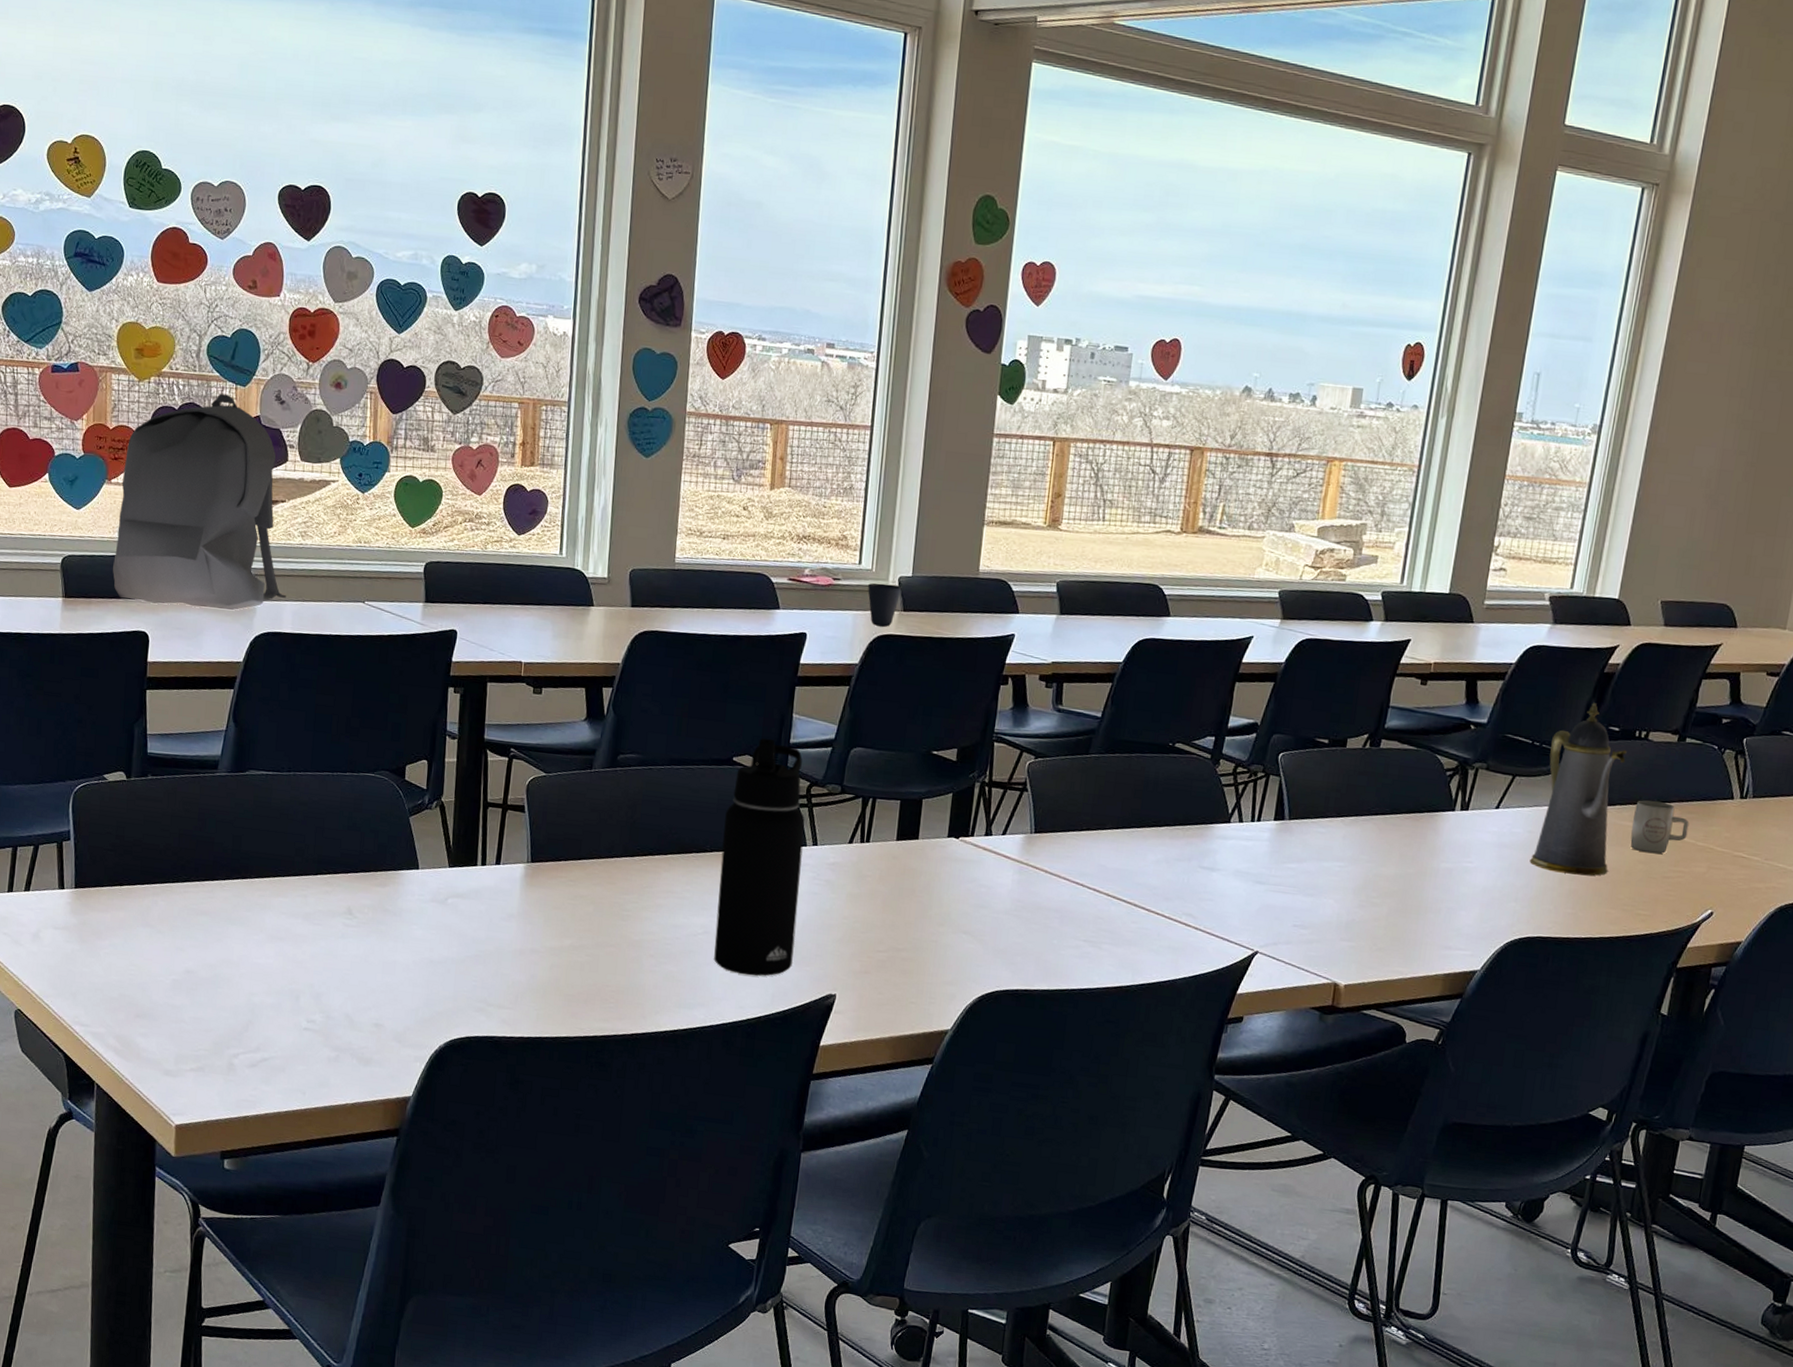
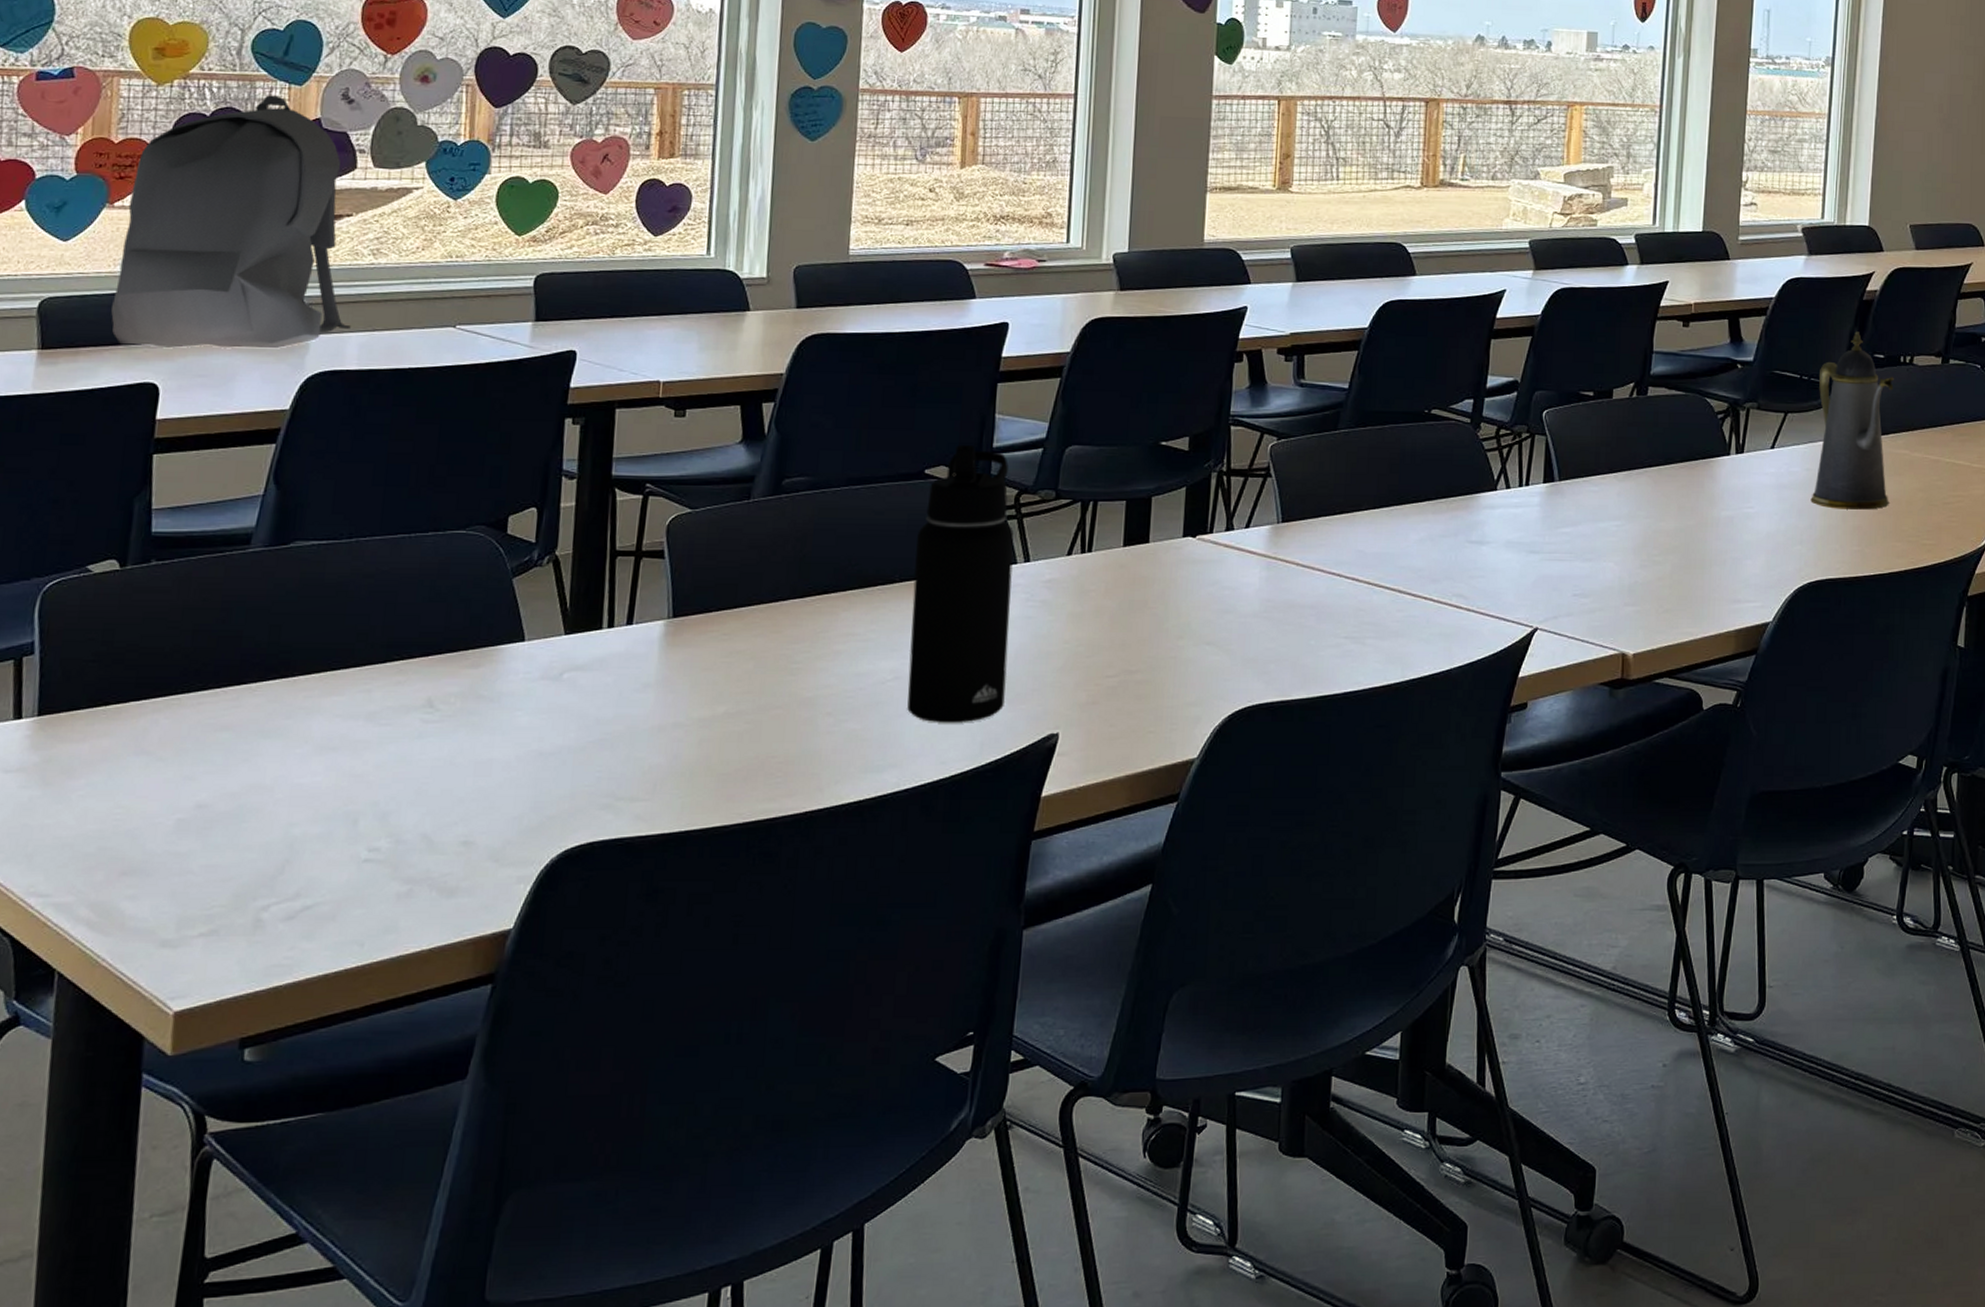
mug: present [868,582,902,628] -> none [1078,262,1117,310]
mug: present [1630,800,1690,854] -> none [1907,426,1962,480]

